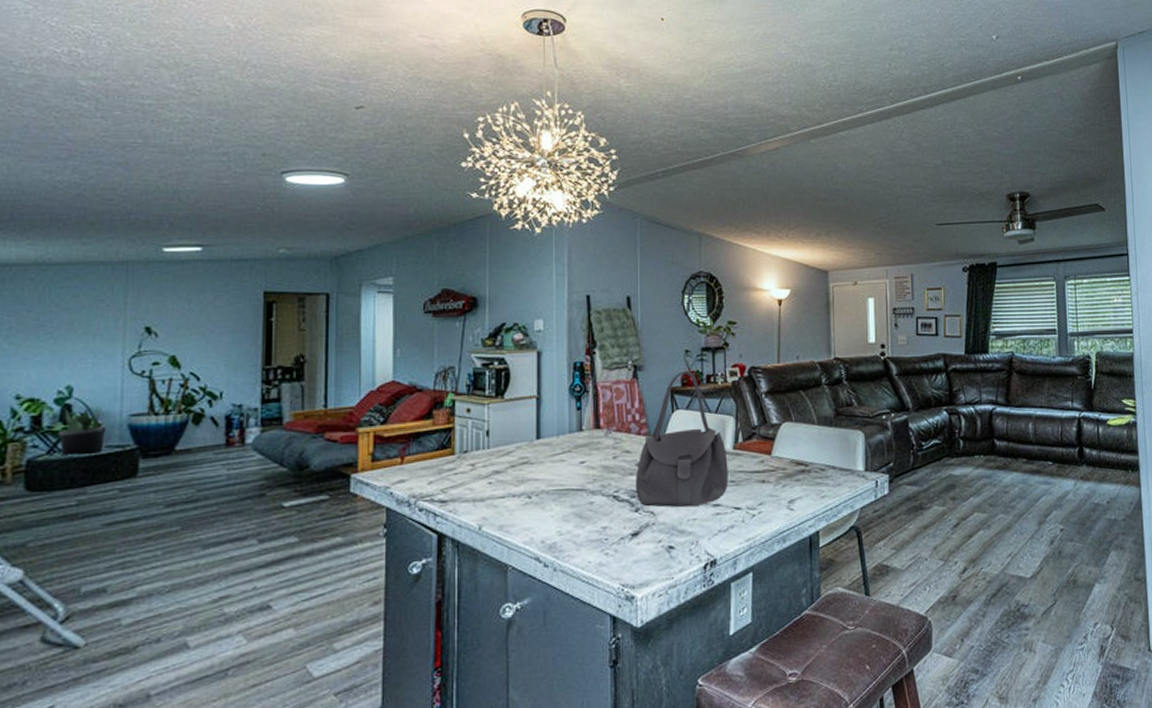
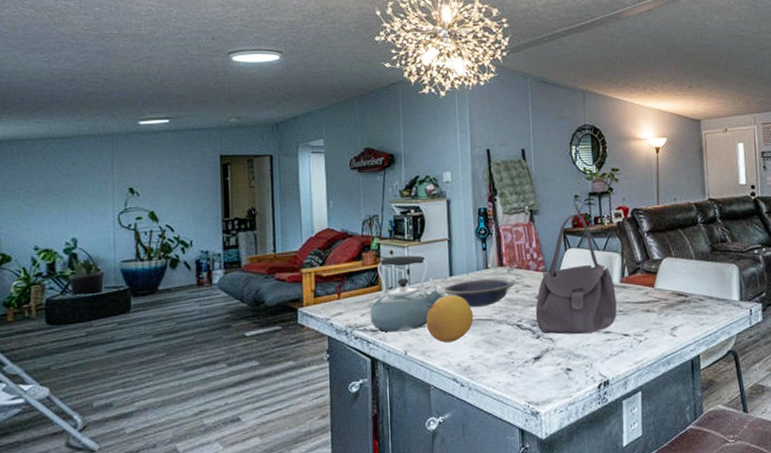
kettle: none [439,414,532,504] -> present [370,255,446,333]
fruit: none [506,460,563,516] -> present [425,294,474,343]
bowl: none [529,441,614,476] -> present [443,277,516,308]

